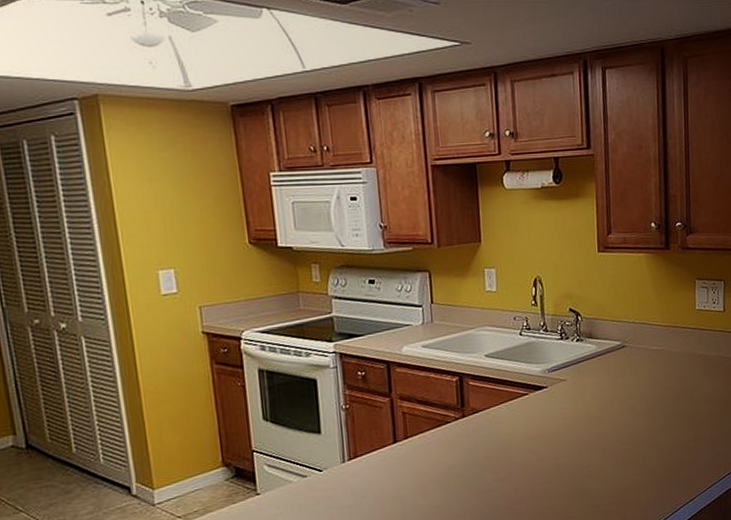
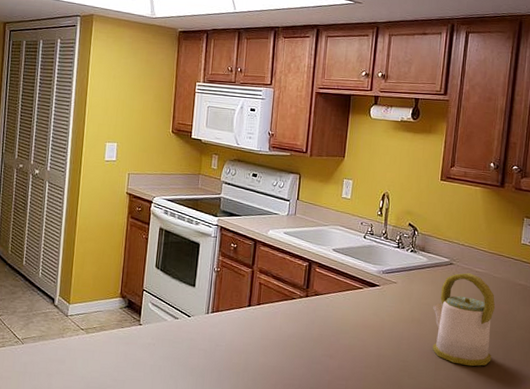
kettle: none [609,353,681,456] -> present [432,273,496,367]

